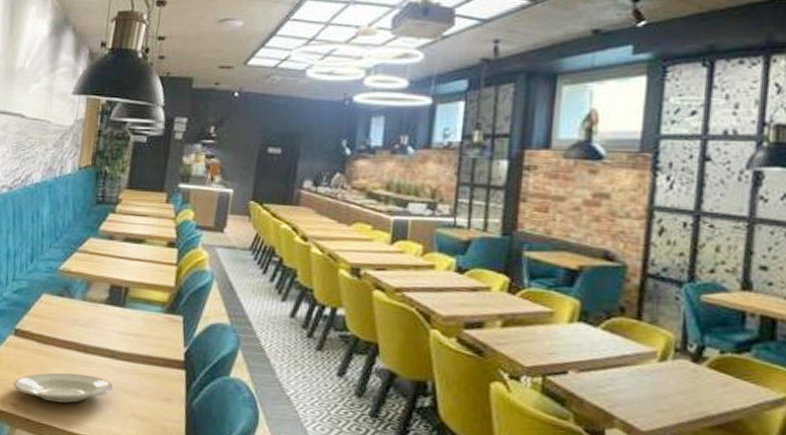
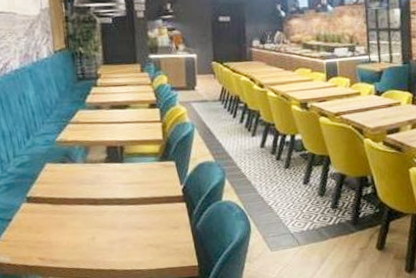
plate: present [13,372,114,403] -> none [36,222,128,250]

